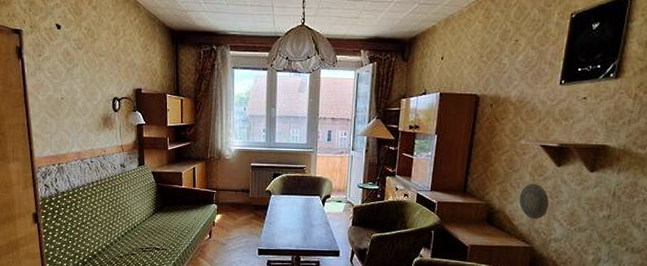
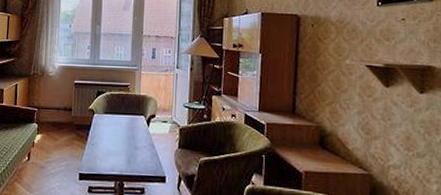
decorative plate: present [519,183,549,220] -> none [350,104,382,144]

